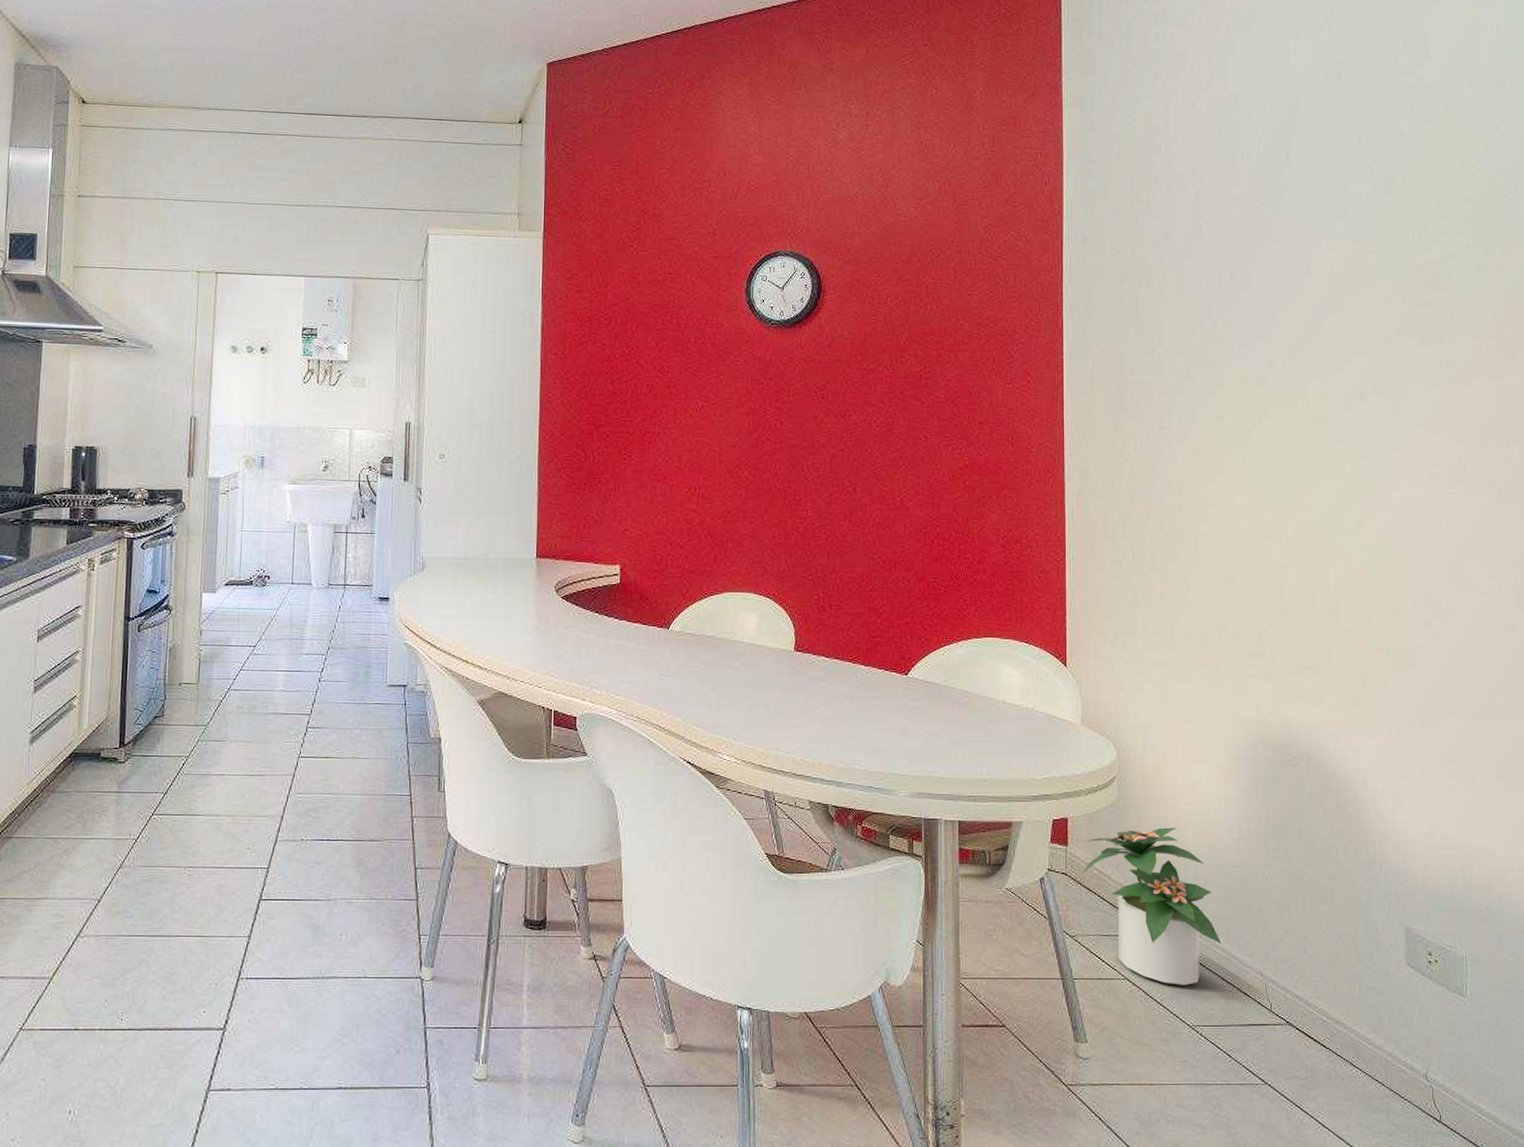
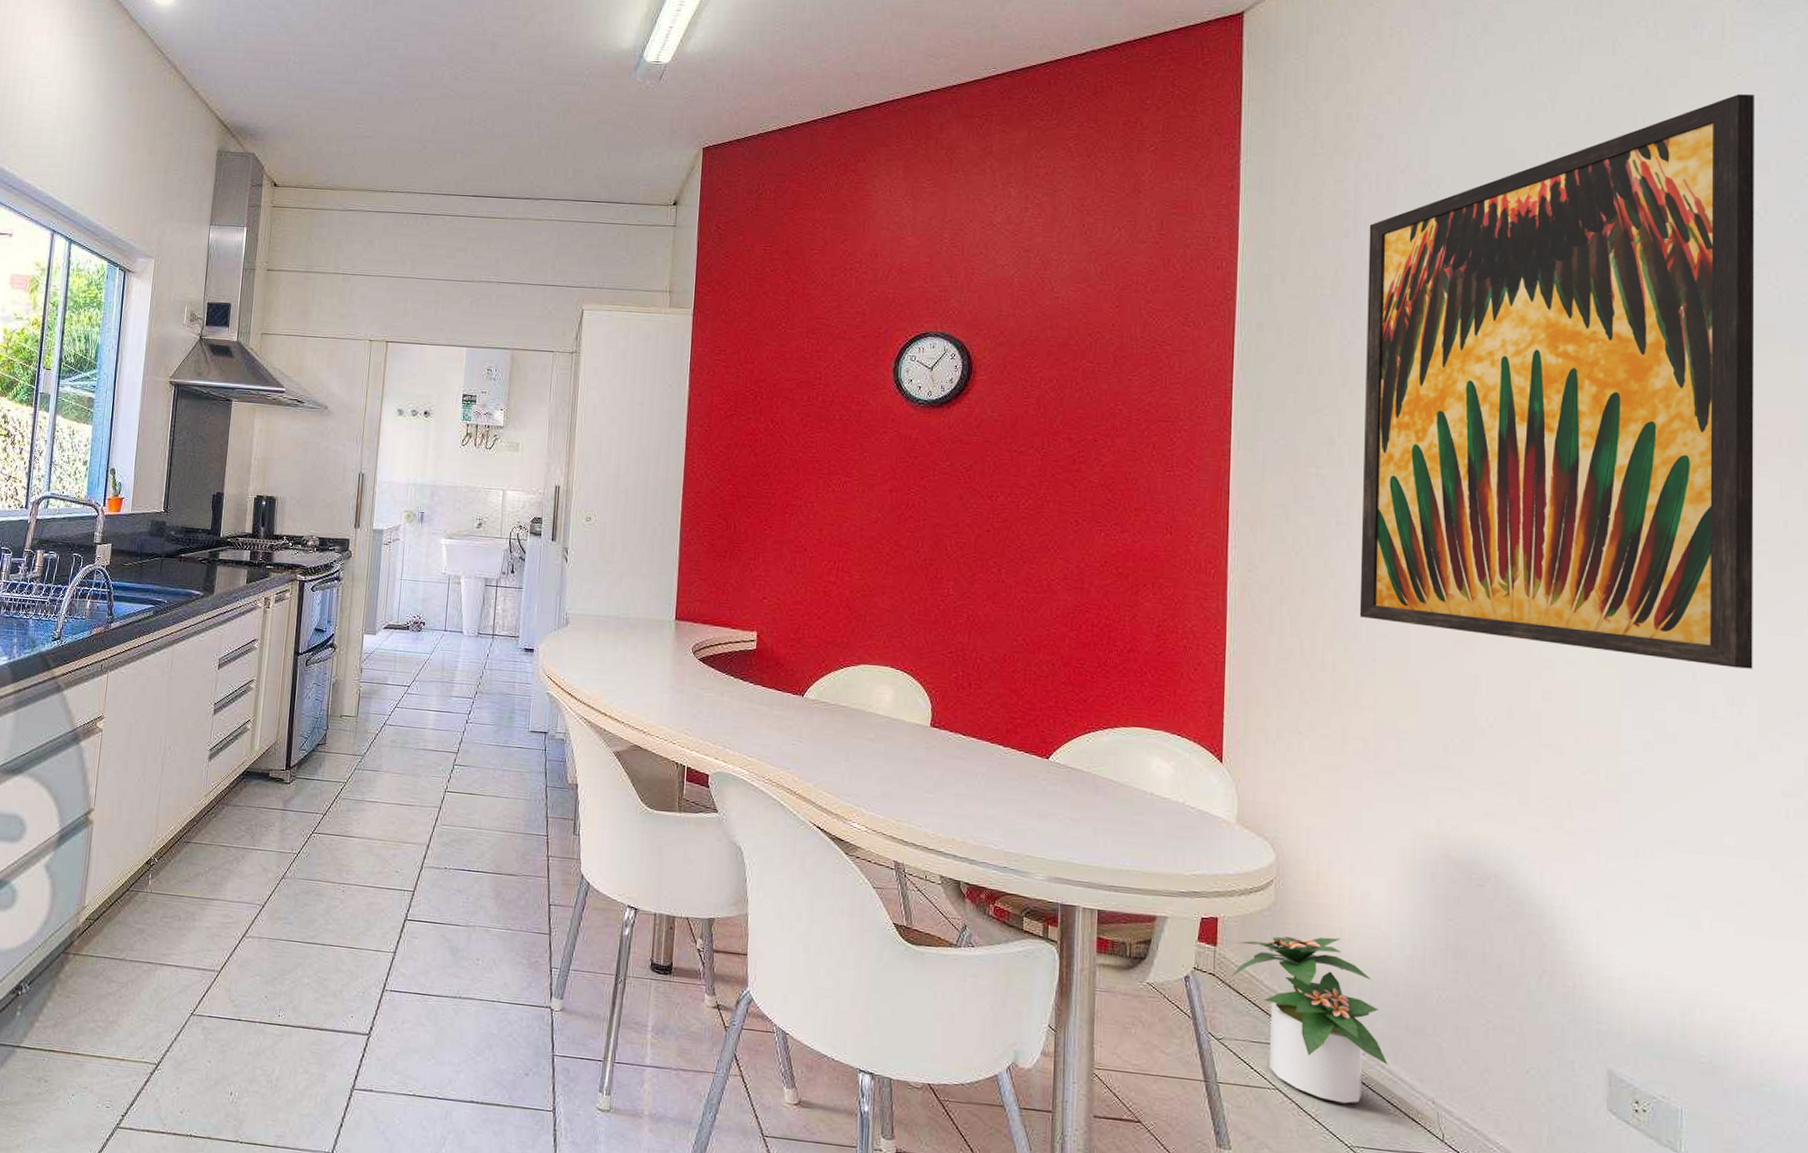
wall art: none [1178,19,1509,546] -> present [1359,94,1755,669]

